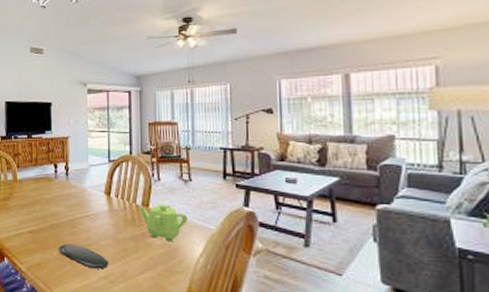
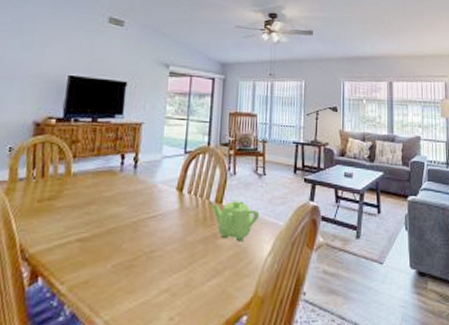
oval tray: present [59,243,109,269] -> none [114,252,174,281]

